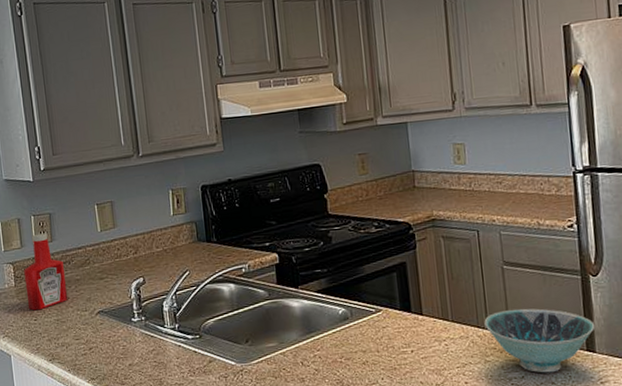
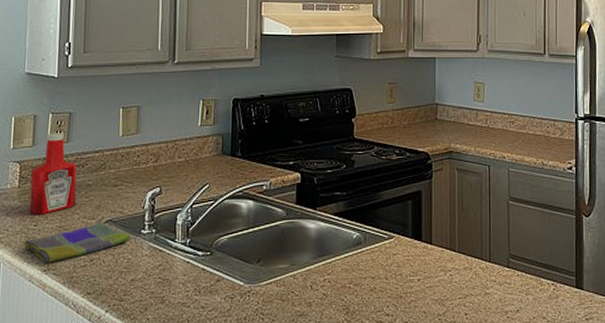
dish towel: none [26,313,123,354] -> present [21,222,131,263]
bowl: present [484,308,596,373] -> none [487,243,585,308]

